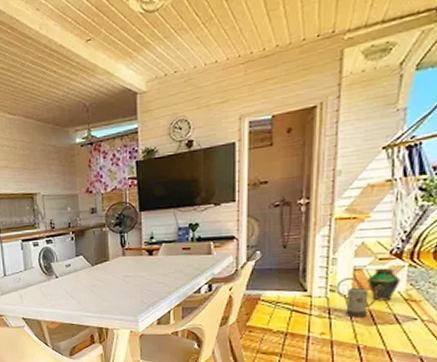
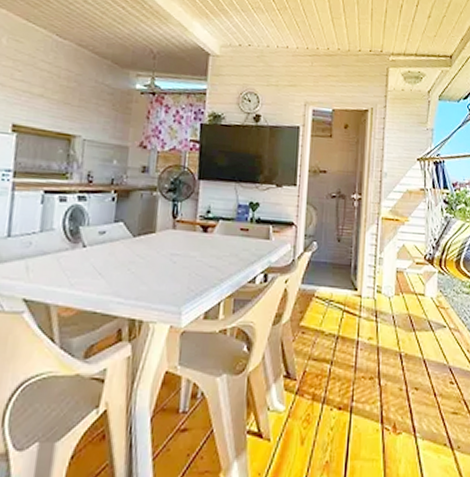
watering can: present [336,278,381,318] -> none [382,280,418,323]
vase: present [367,268,401,301] -> none [407,272,433,306]

